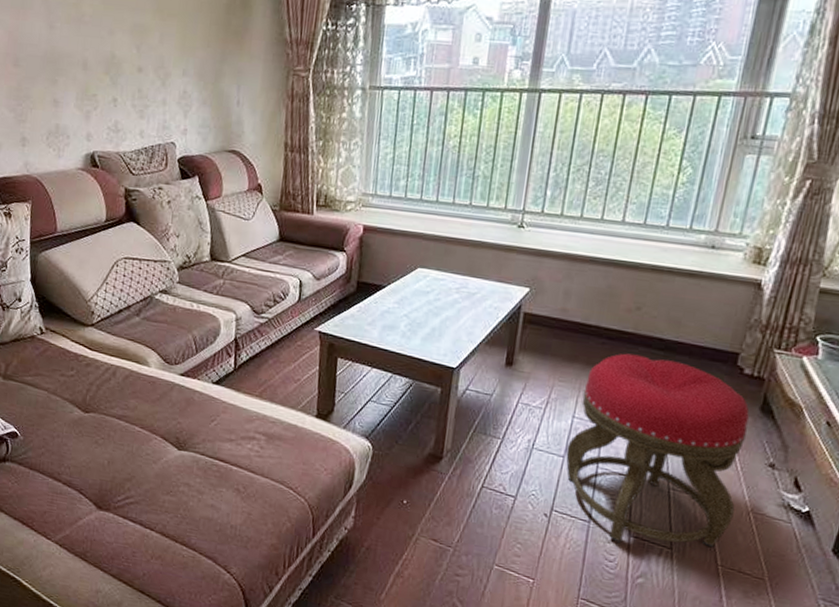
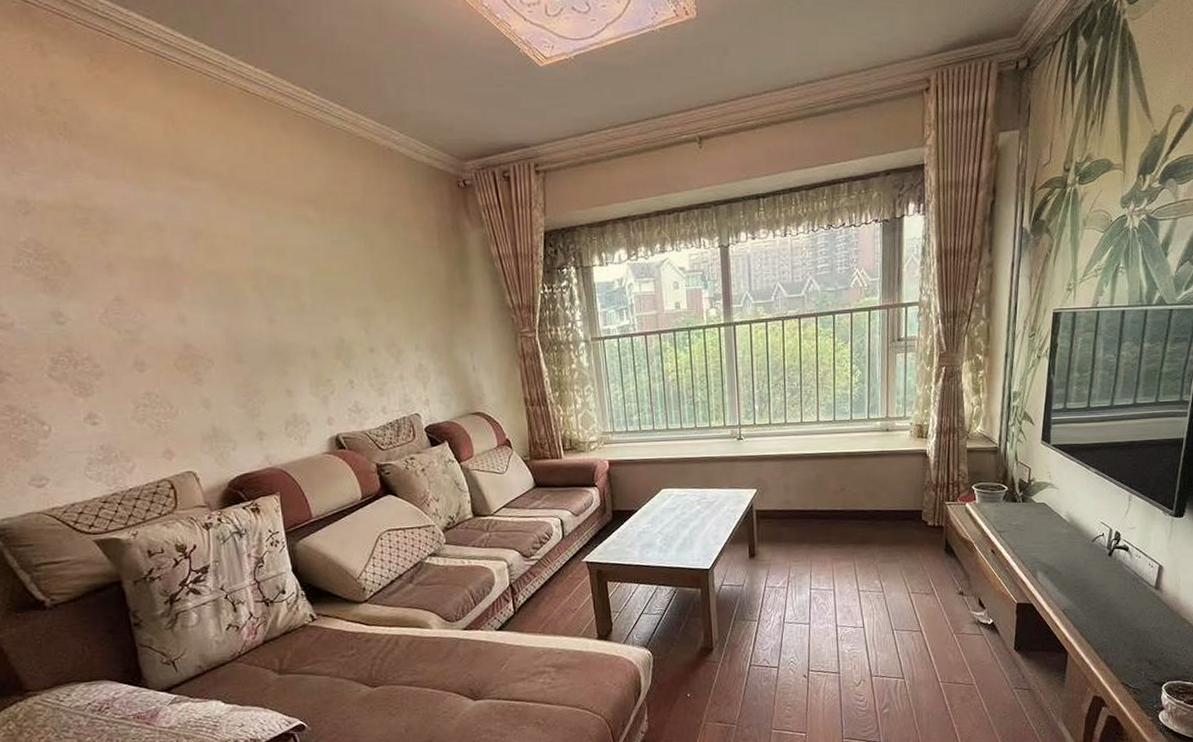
stool: present [565,353,750,547] -> none [810,526,942,684]

